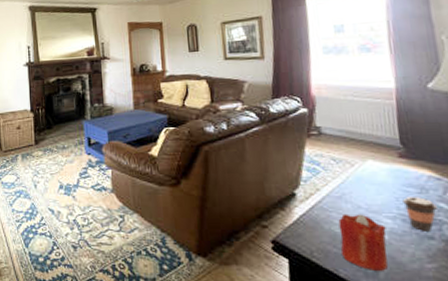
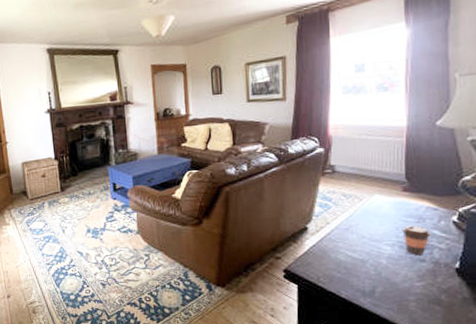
candle: present [338,214,388,271] -> none [343,243,385,291]

